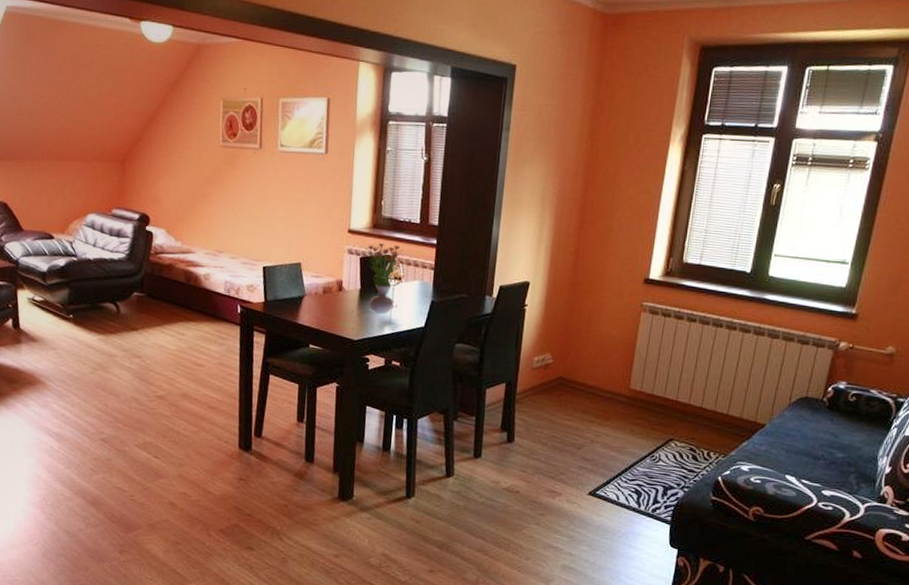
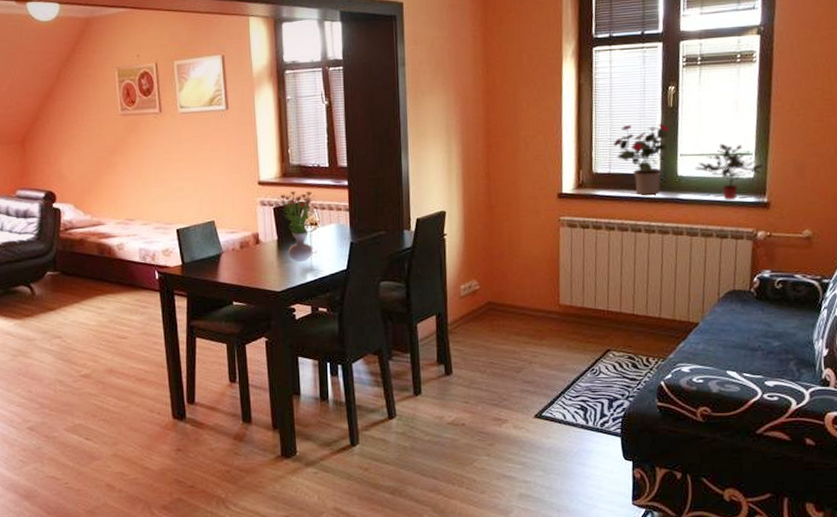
potted flower: none [707,218,768,293] -> present [613,124,670,196]
potted plant: none [787,248,861,307] -> present [695,143,767,200]

